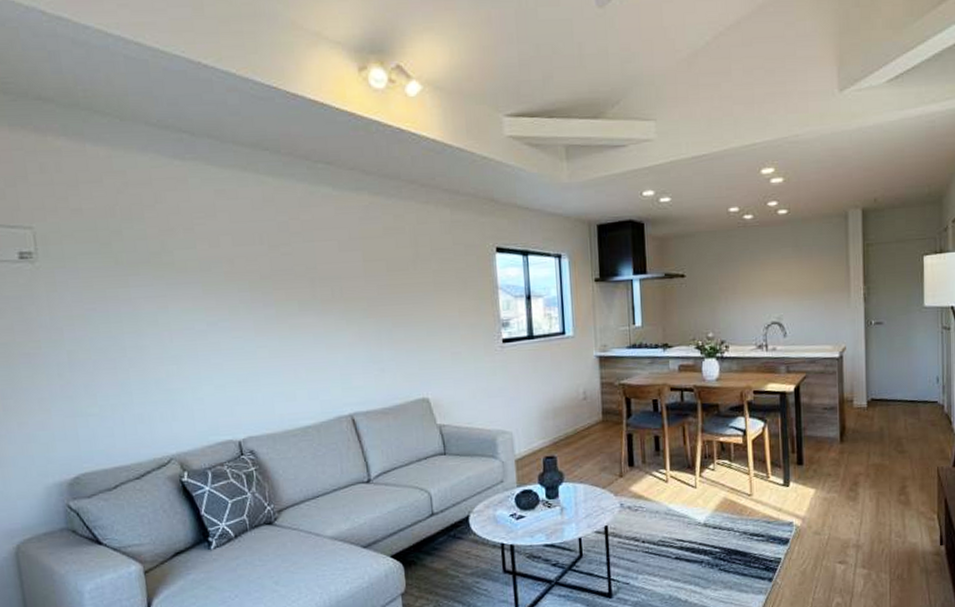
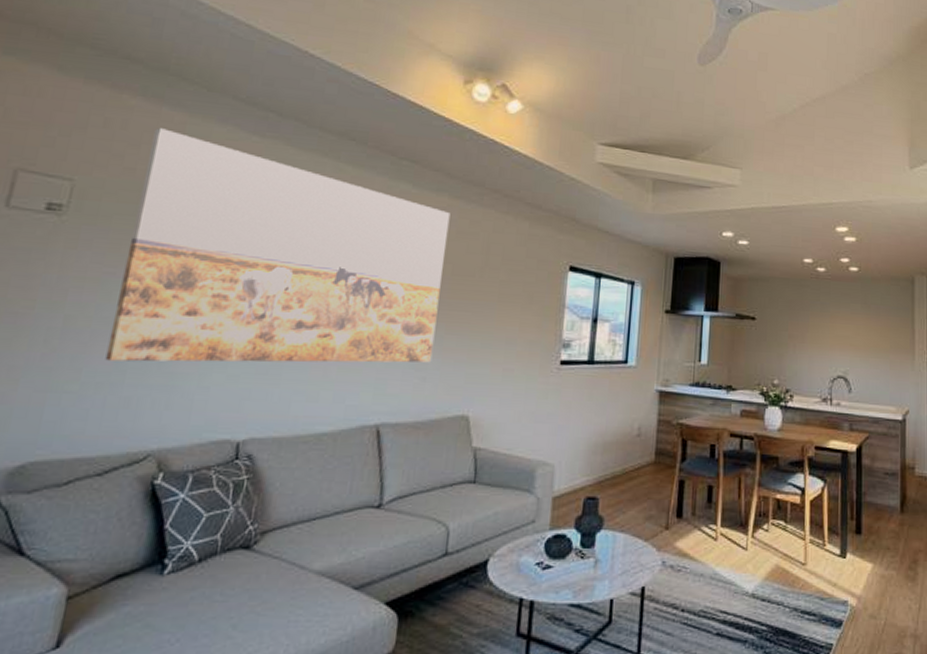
wall art: none [86,165,386,385] -> present [105,128,451,363]

